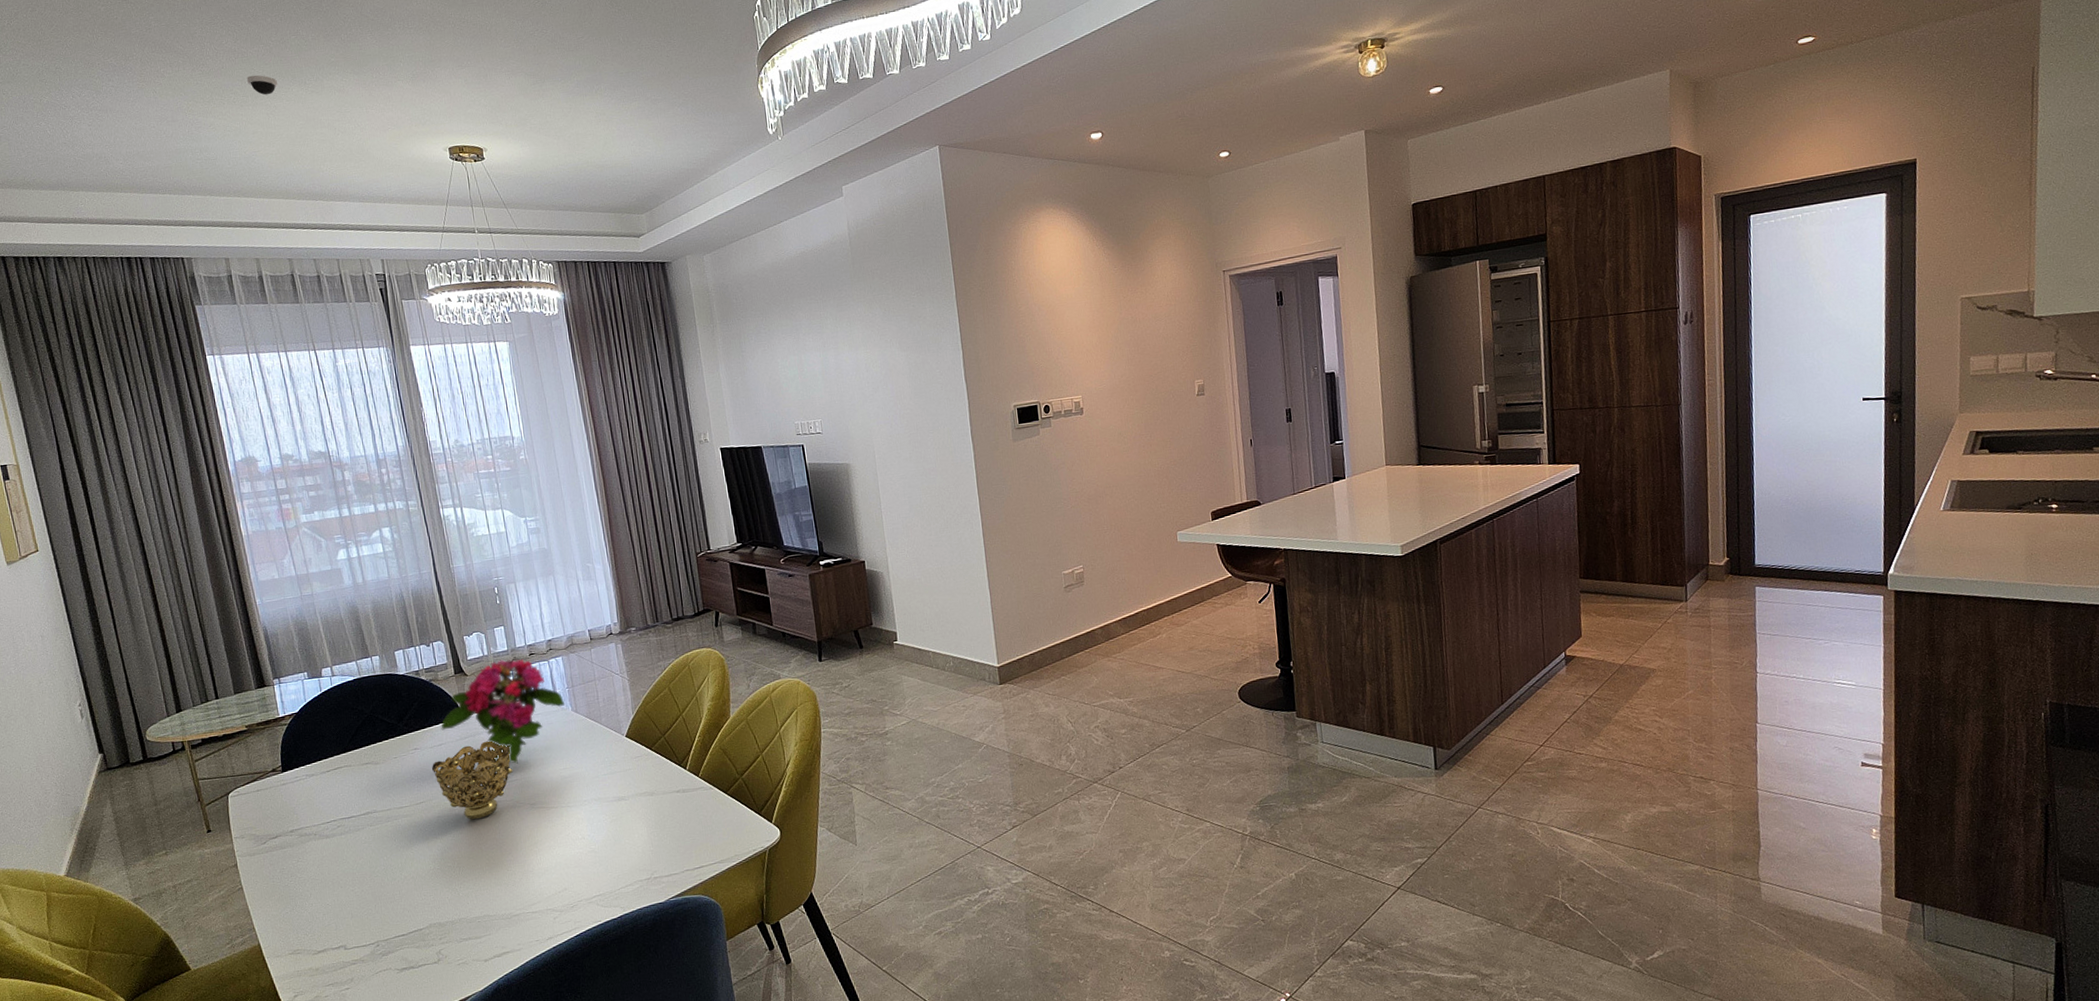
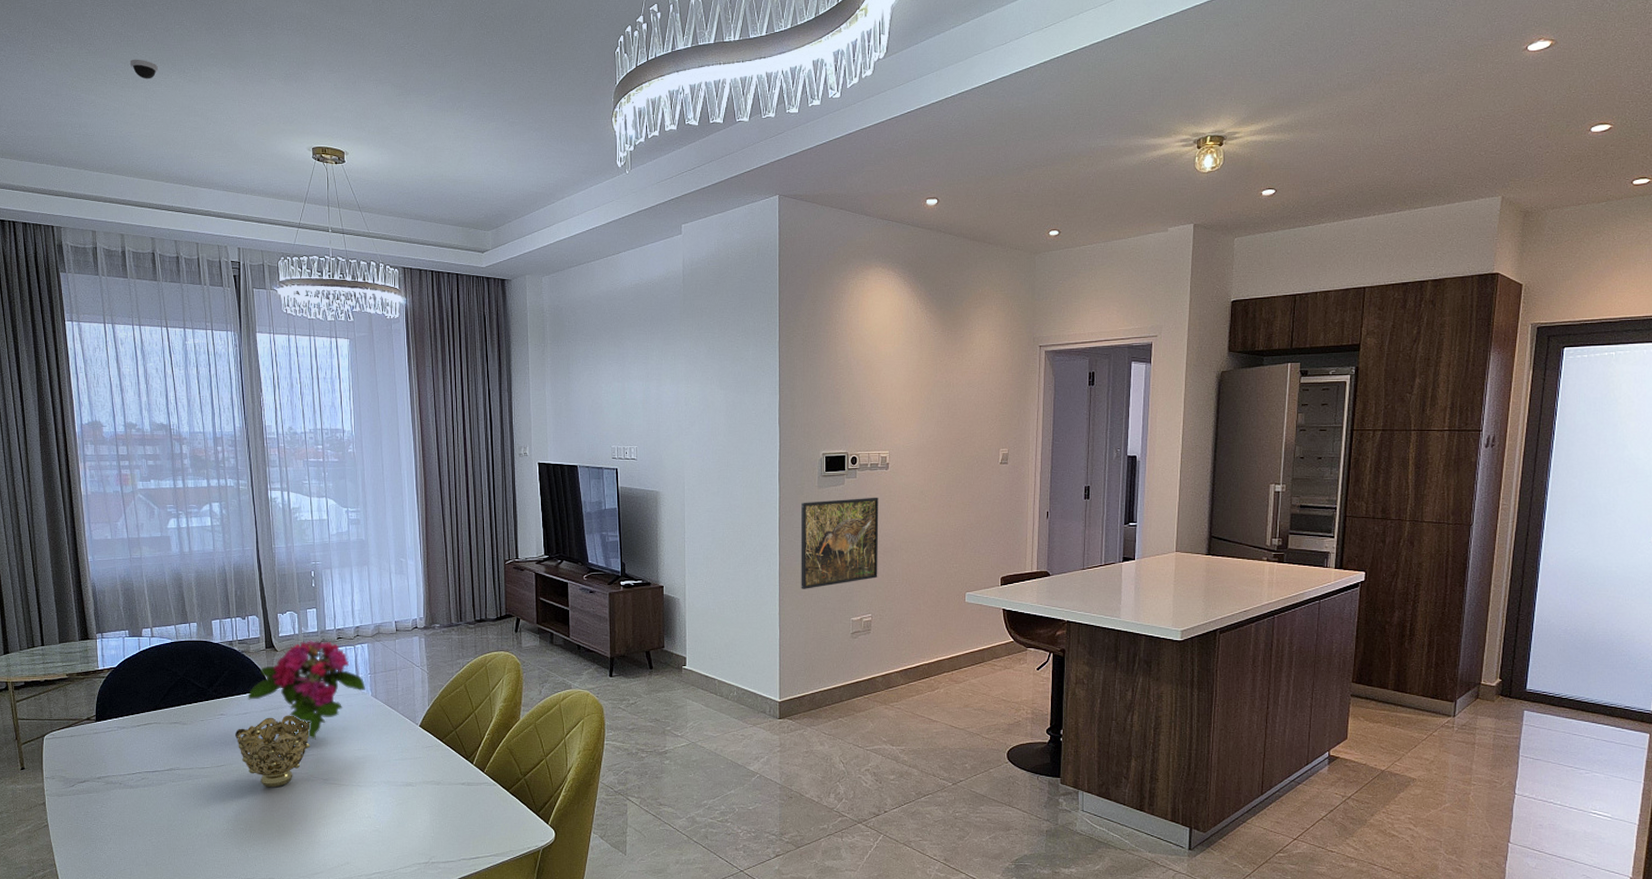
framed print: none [998,444,1085,548] -> present [800,497,879,589]

